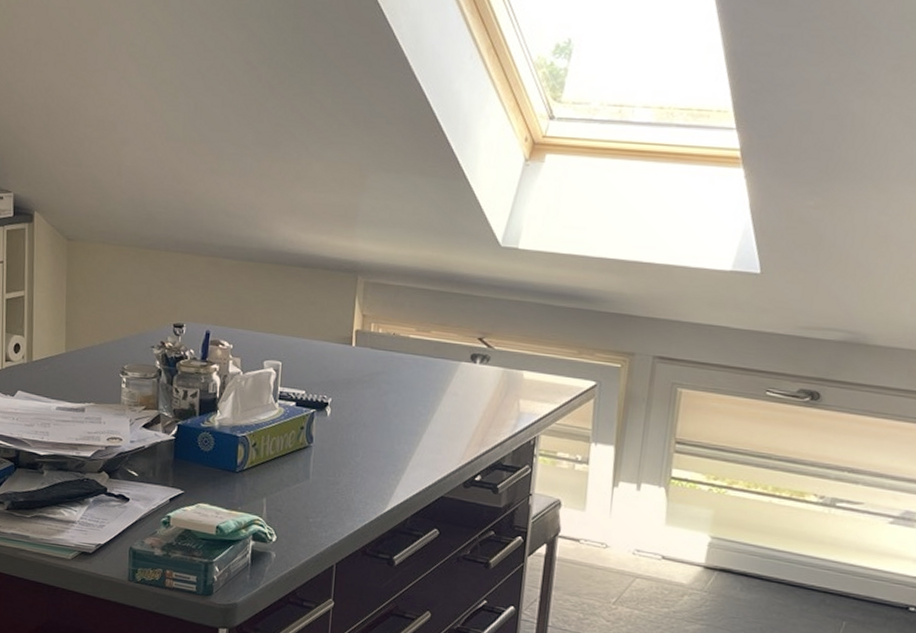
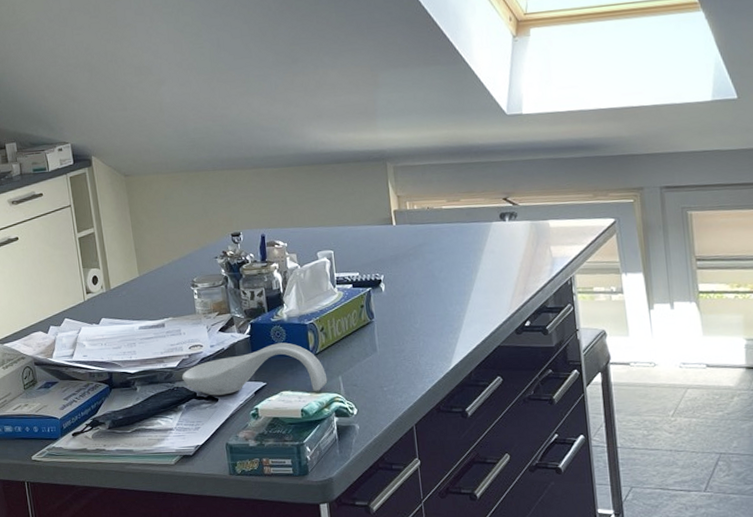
spoon rest: none [93,450,251,510] -> present [181,342,328,396]

